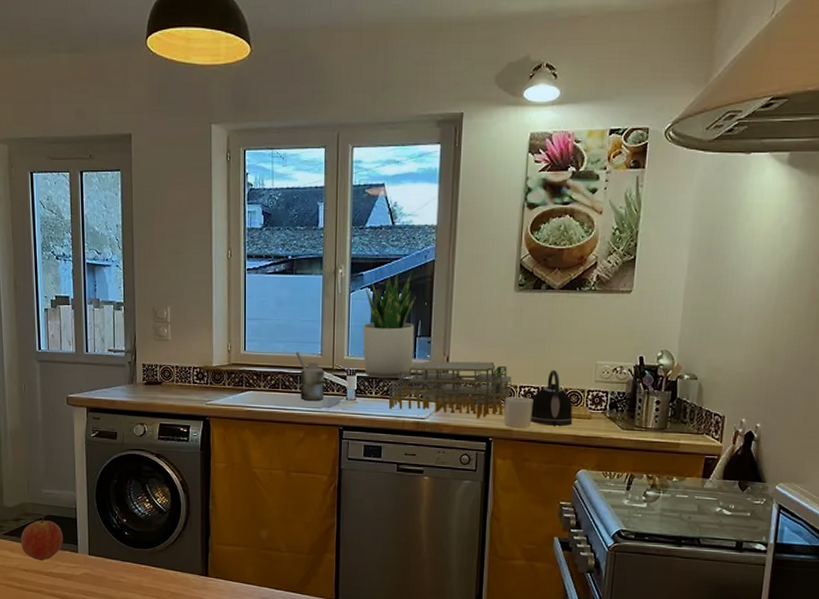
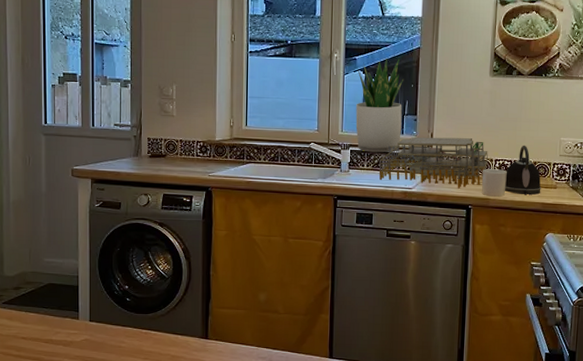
fruit: present [21,515,64,561] -> none [20,283,65,329]
soap dispenser: present [295,352,325,401] -> none [293,128,321,173]

